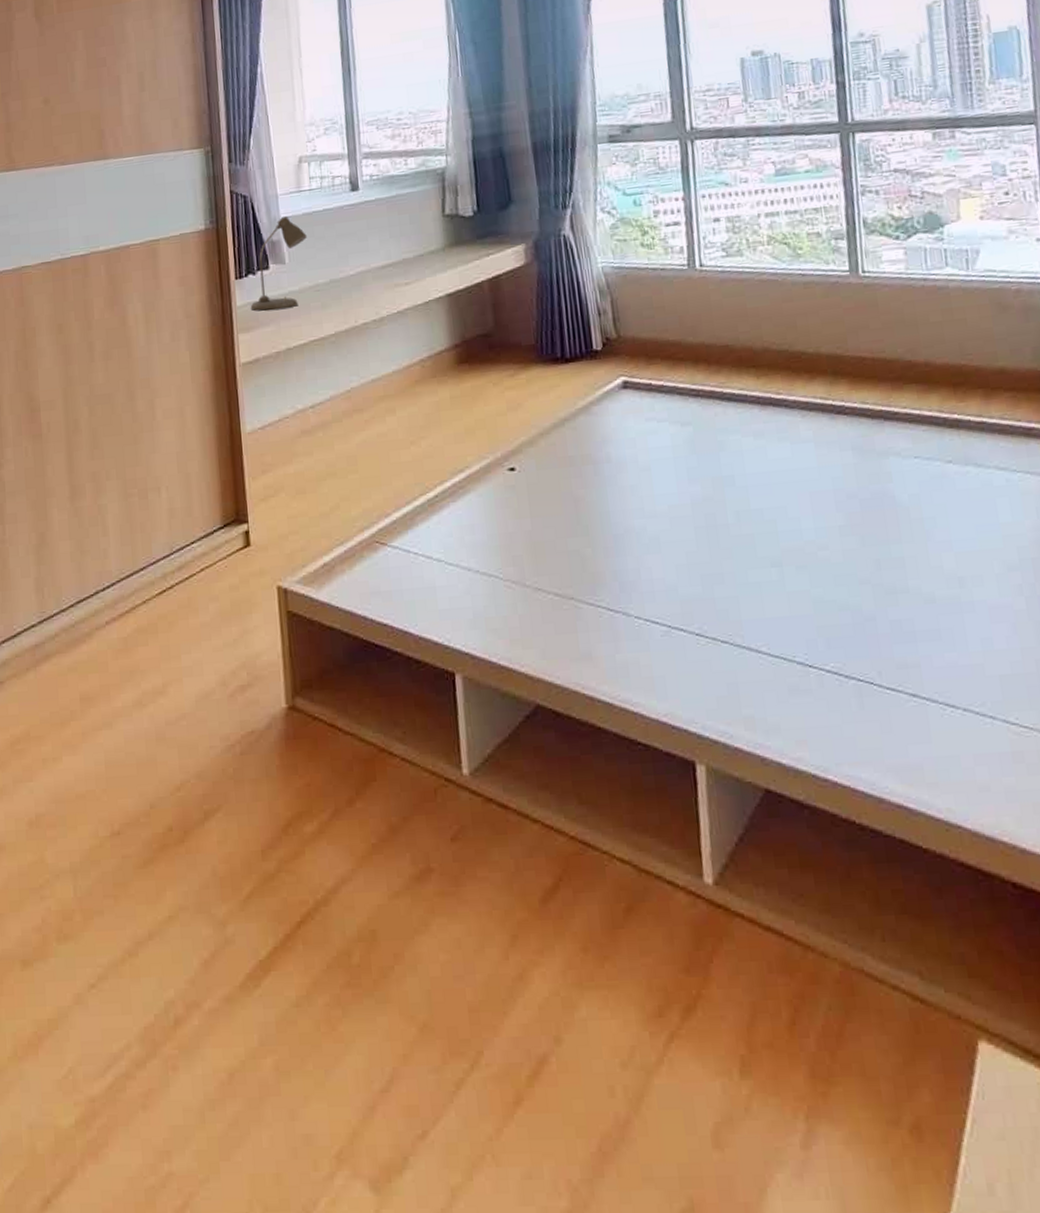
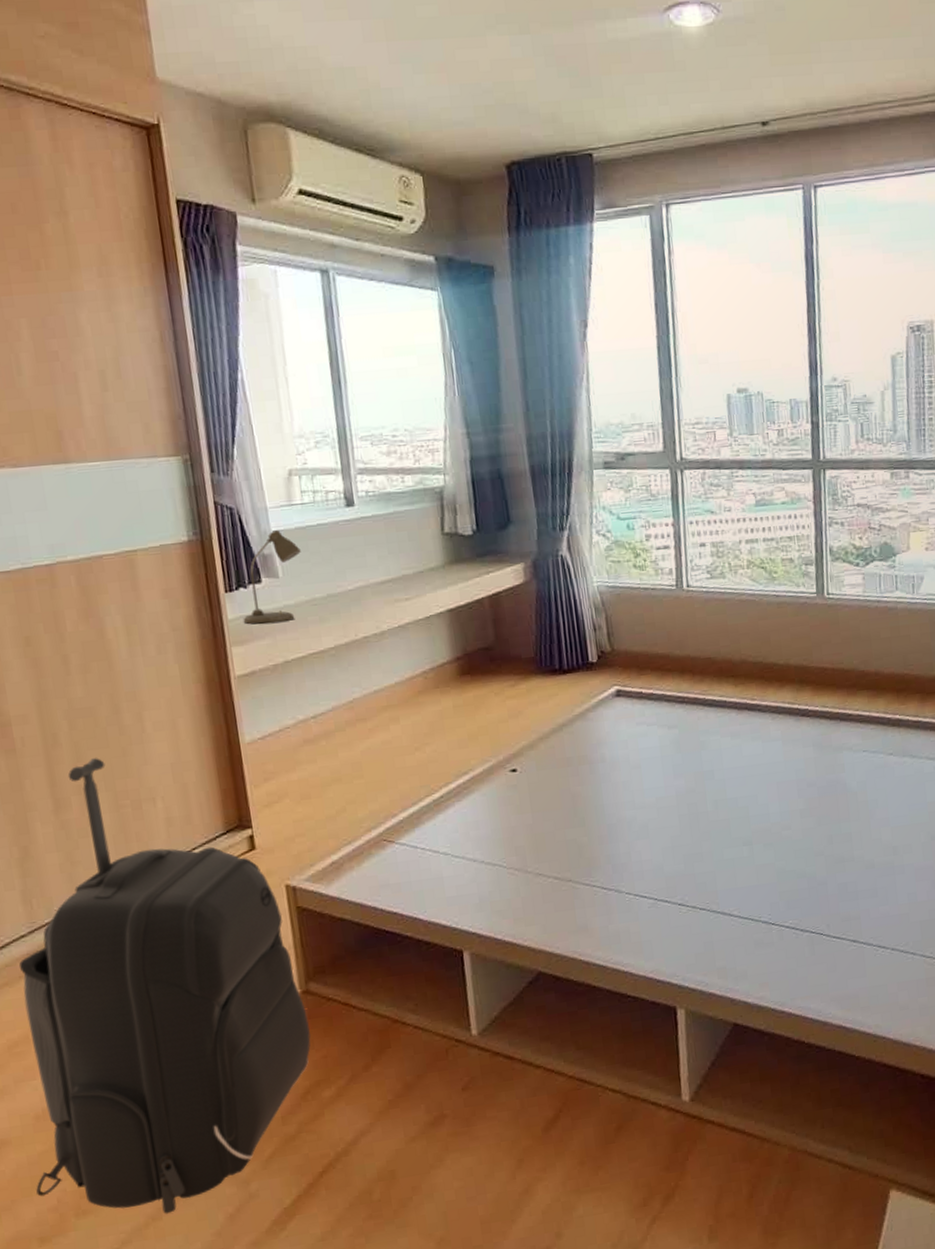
rolling backpack: none [23,445,295,950] -> present [19,758,311,1214]

